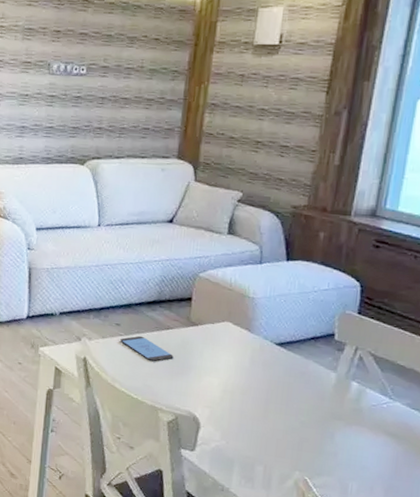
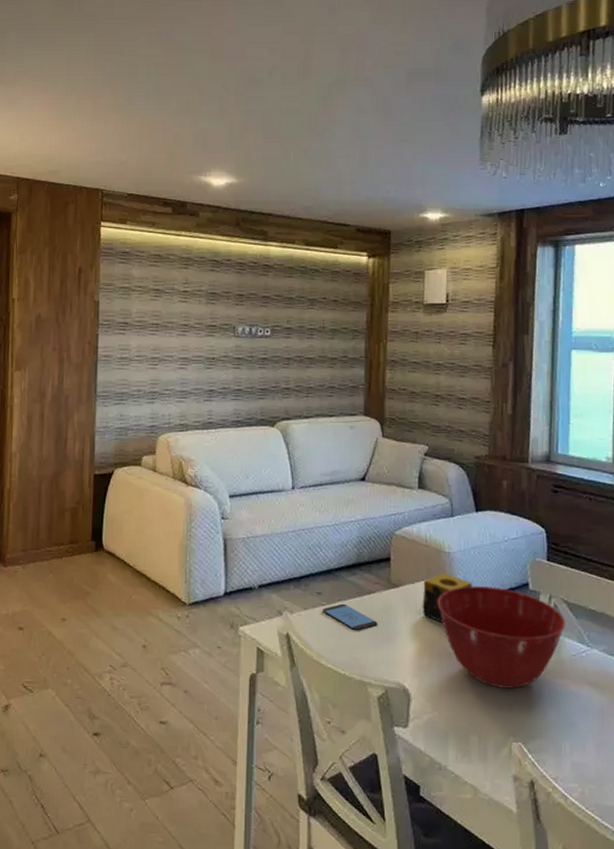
candle: none [219,316,275,362] -> present [422,572,473,623]
mixing bowl: none [236,330,370,430] -> present [437,586,566,689]

